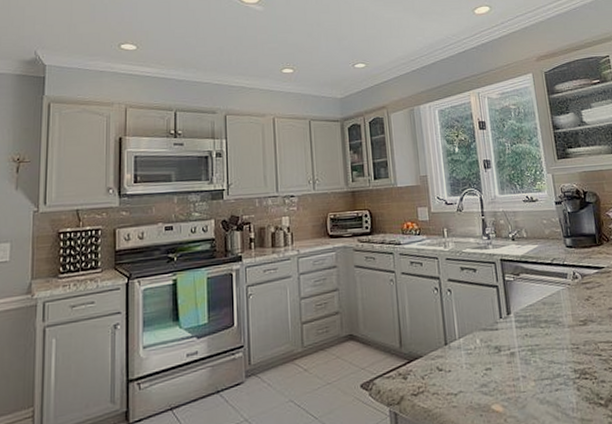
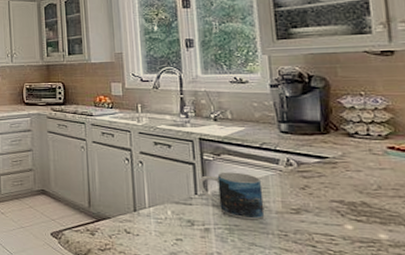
mug: none [502,290,560,338] -> present [198,172,265,220]

